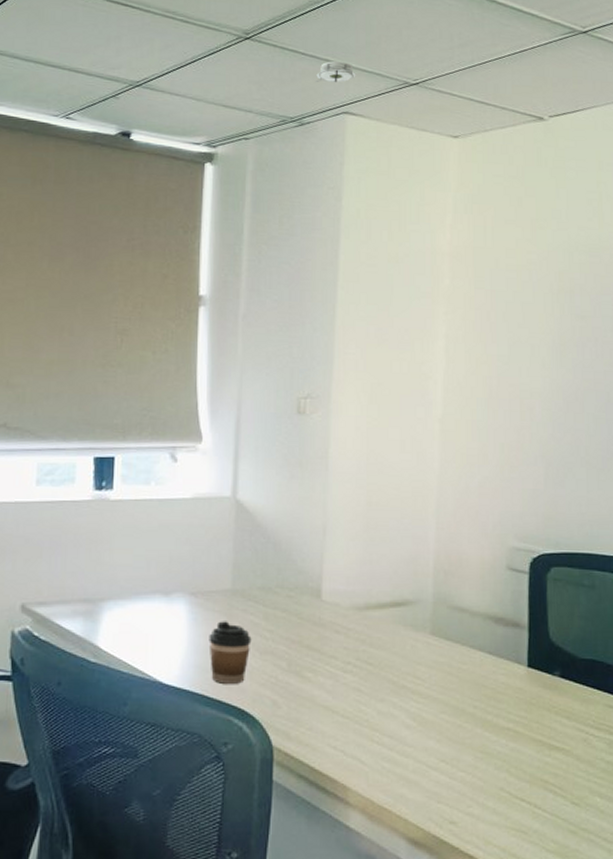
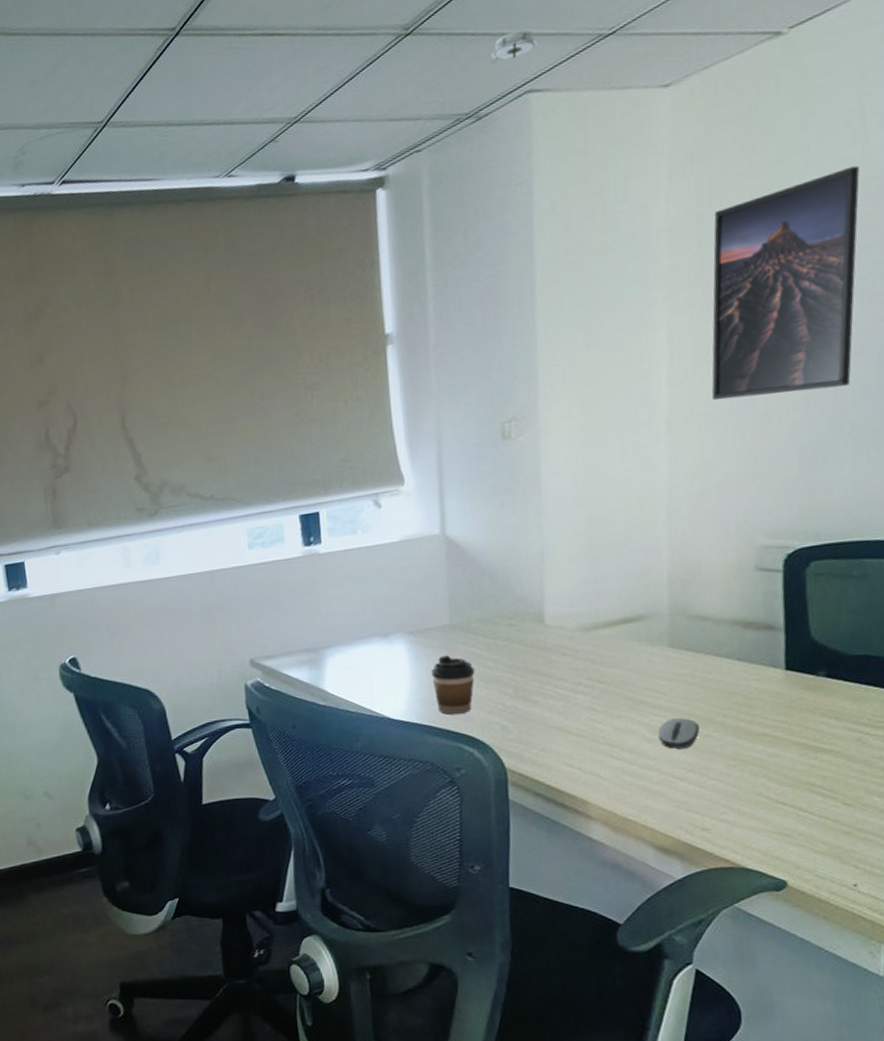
computer mouse: none [416,706,454,737] -> present [658,718,700,749]
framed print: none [478,235,597,415] -> present [711,165,860,401]

